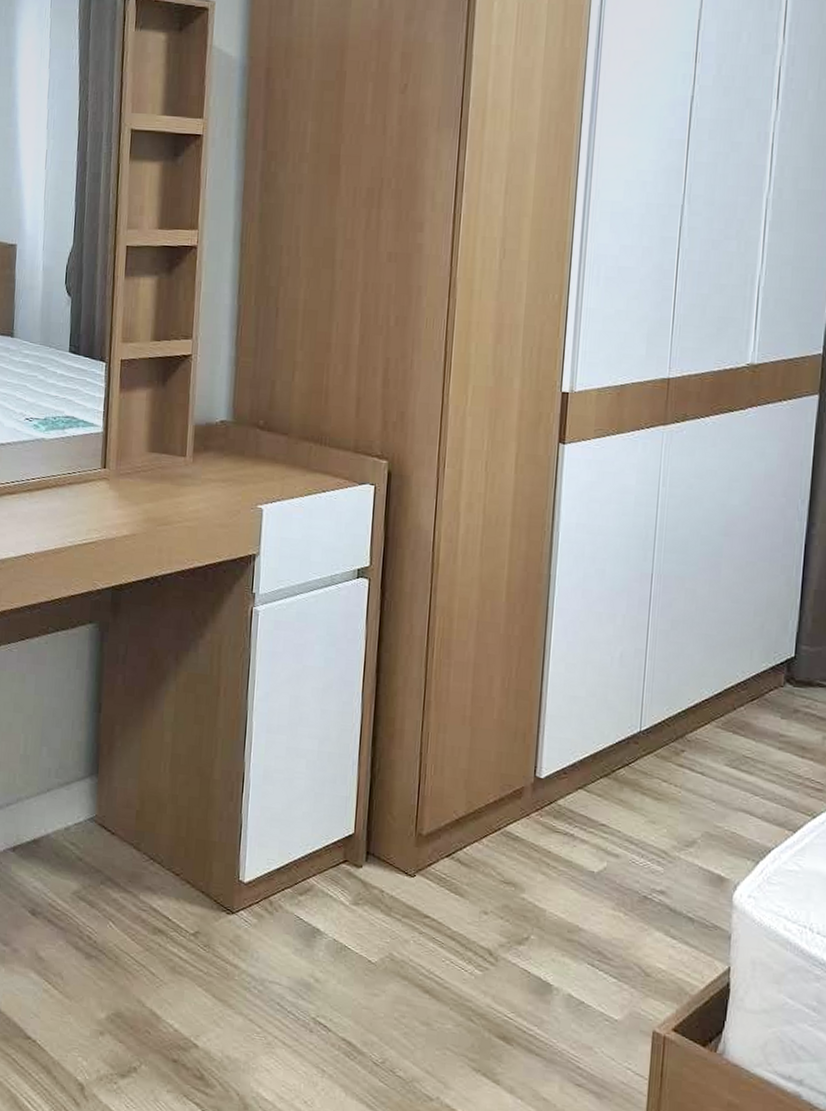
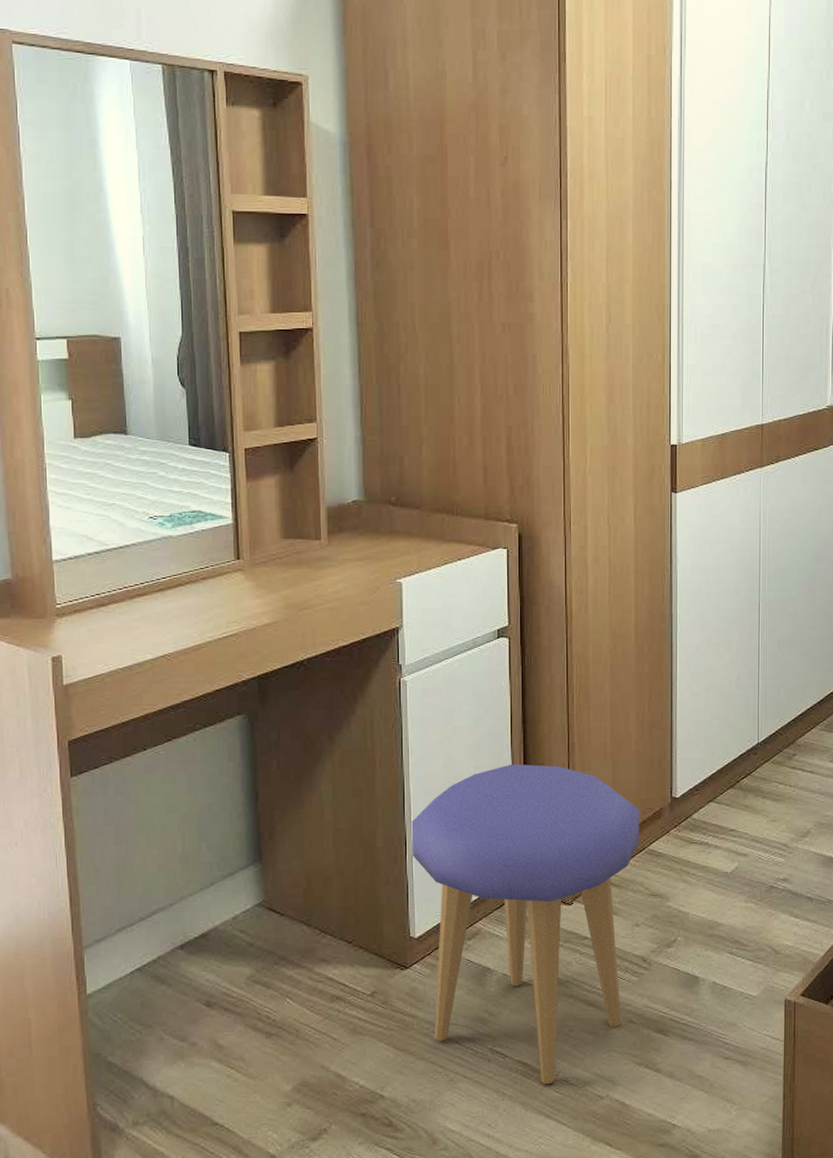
stool: none [249,713,498,1072] -> present [411,764,640,1085]

